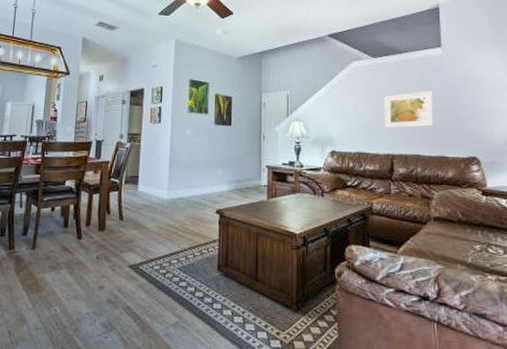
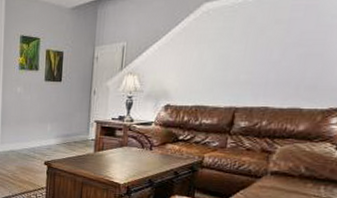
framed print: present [383,91,434,128] -> none [231,33,302,79]

